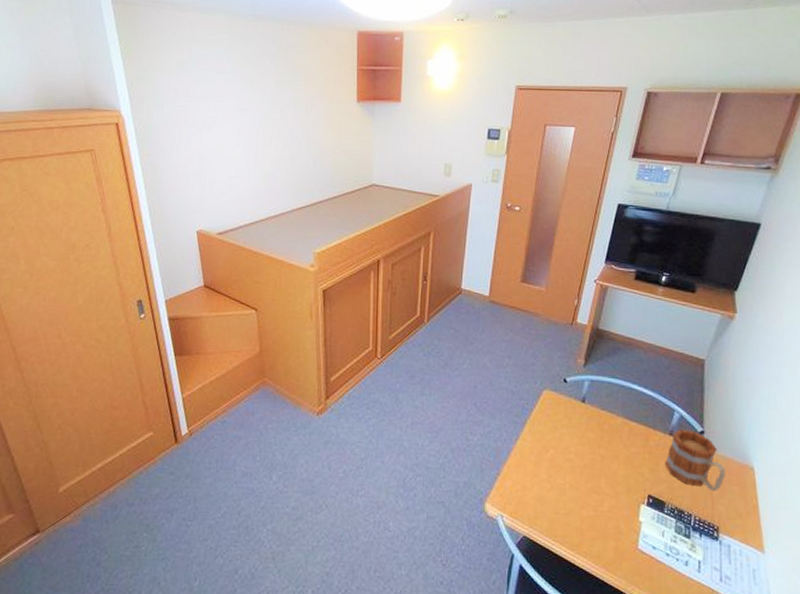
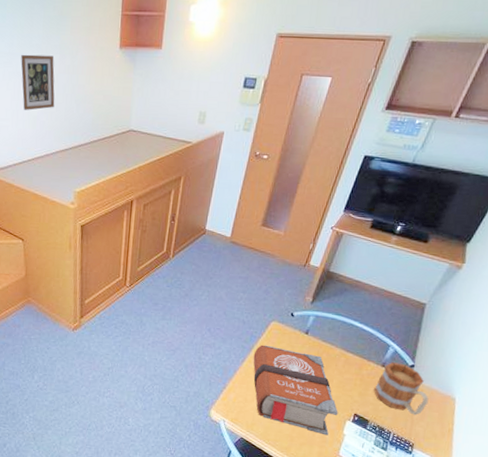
picture frame: none [252,109,290,167] -> present [21,54,55,110]
bible: none [527,418,630,525] -> present [253,345,338,436]

